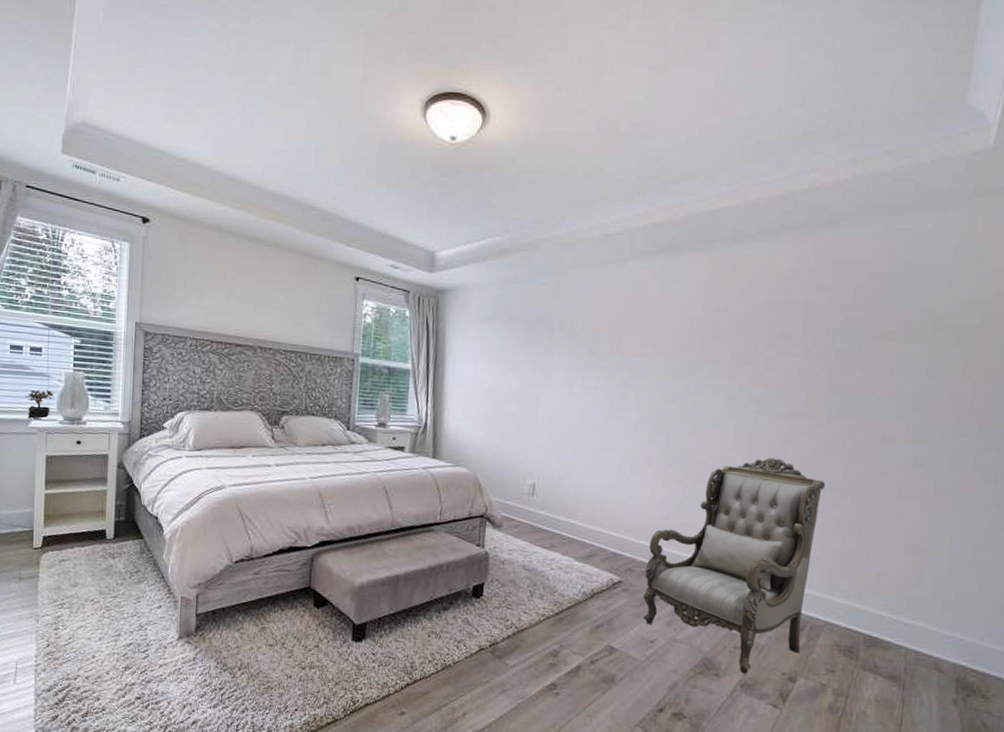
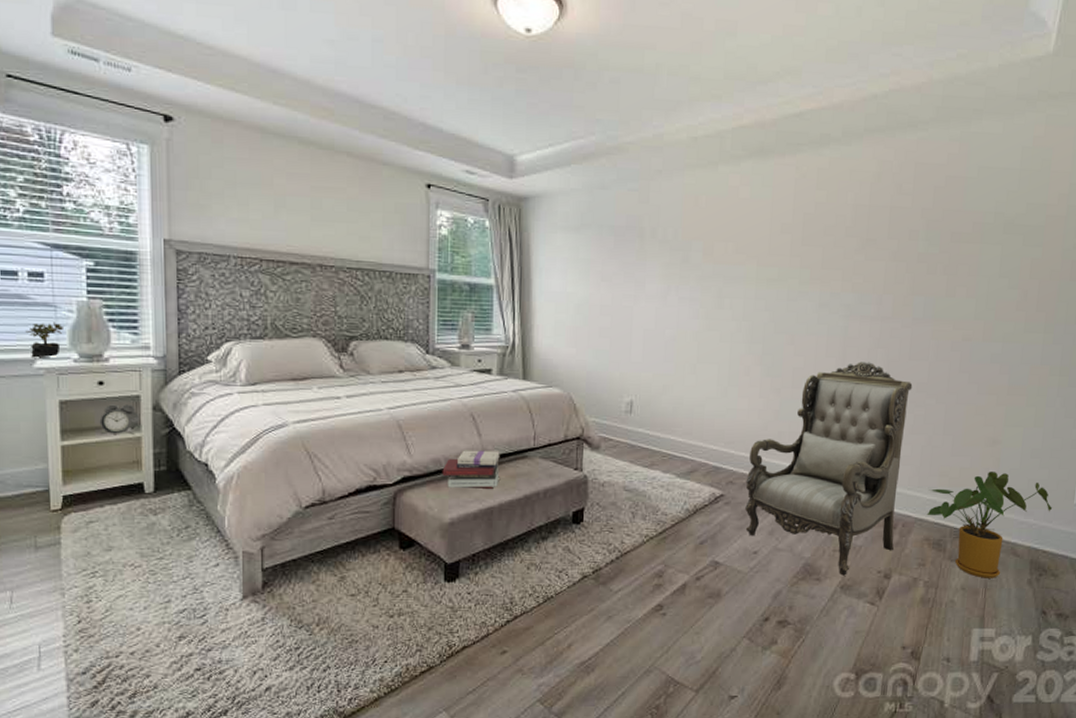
alarm clock: none [75,461,107,488] -> present [99,404,141,435]
books: none [355,520,409,558] -> present [442,450,501,489]
house plant: none [838,579,984,694] -> present [926,472,1053,578]

